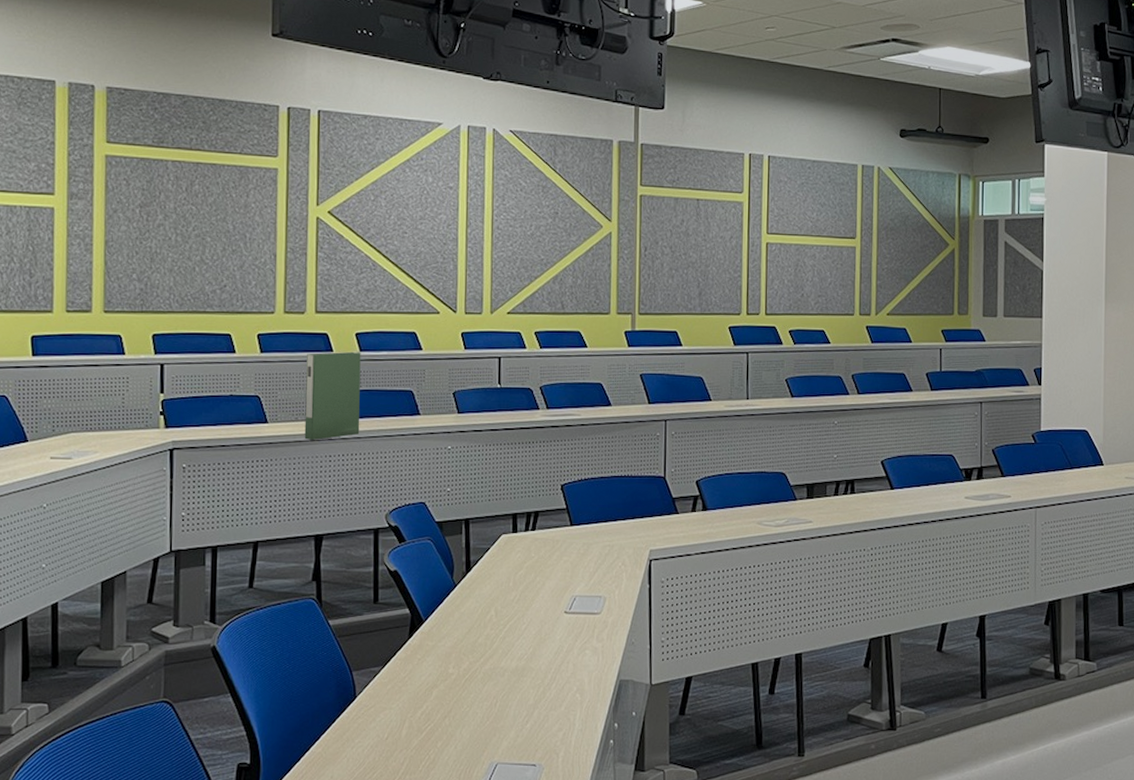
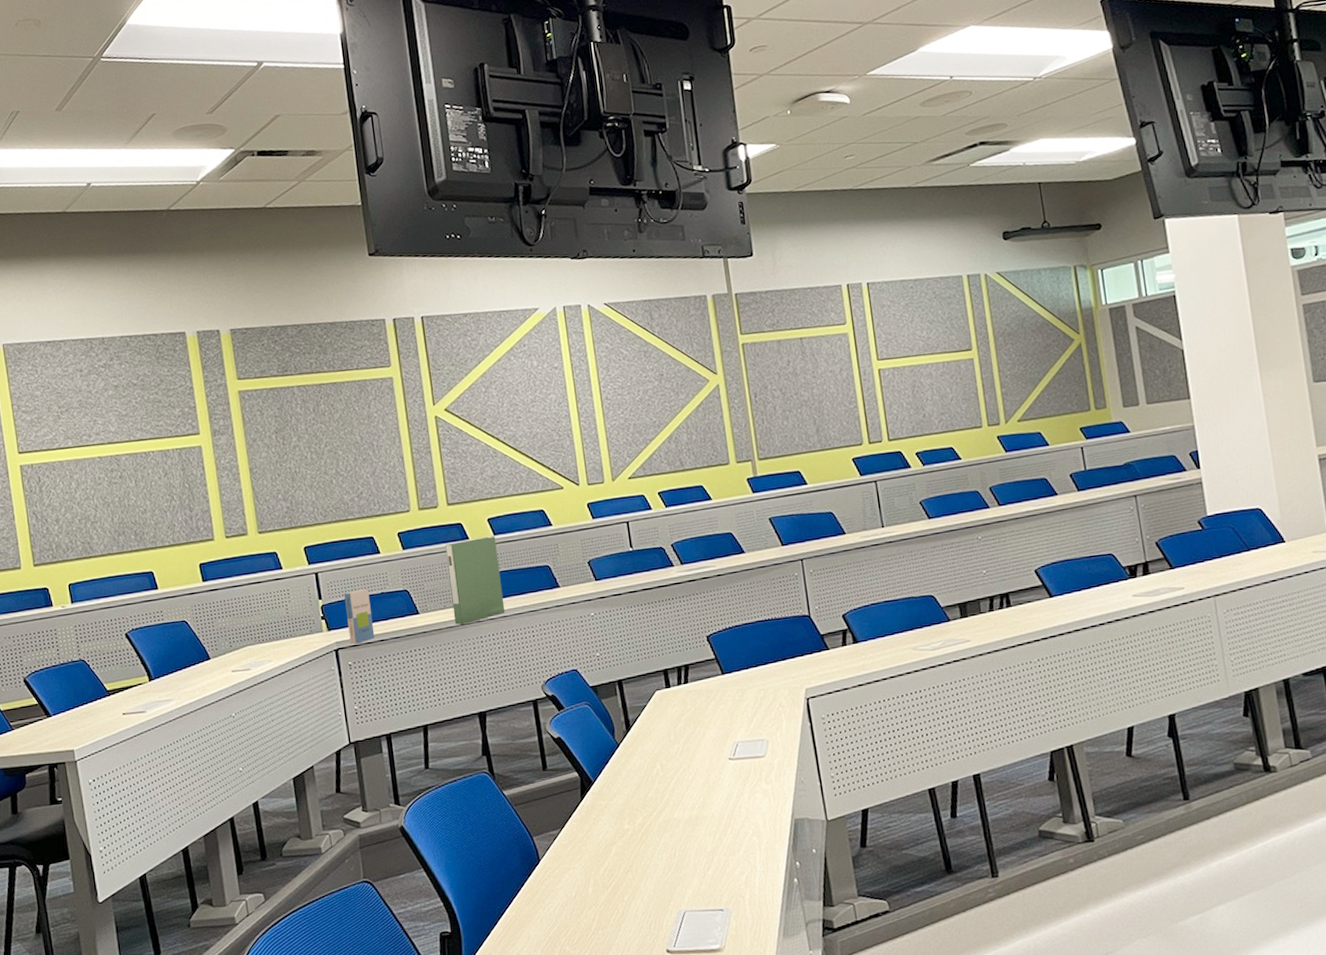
book: none [188,388,217,446] -> present [344,588,375,644]

